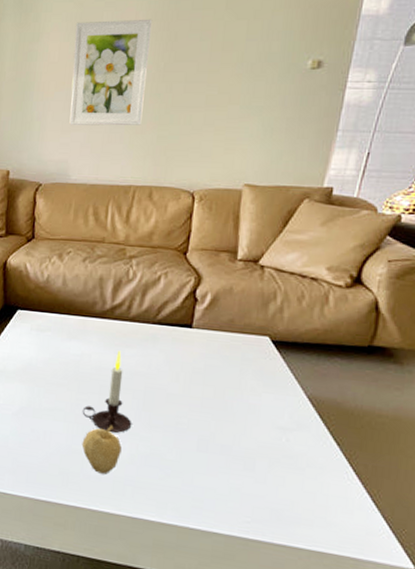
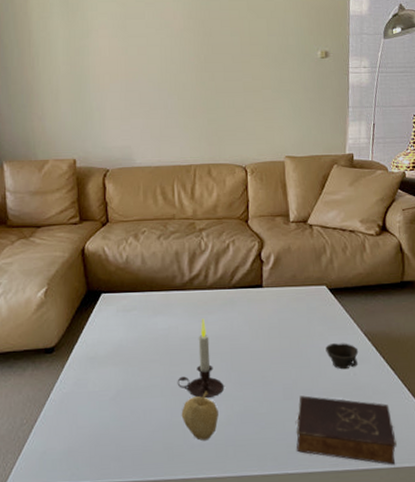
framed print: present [69,19,153,126] -> none [121,17,192,113]
book: none [202,450,327,549] -> present [296,395,397,465]
cup: none [256,401,298,433] -> present [325,343,359,370]

